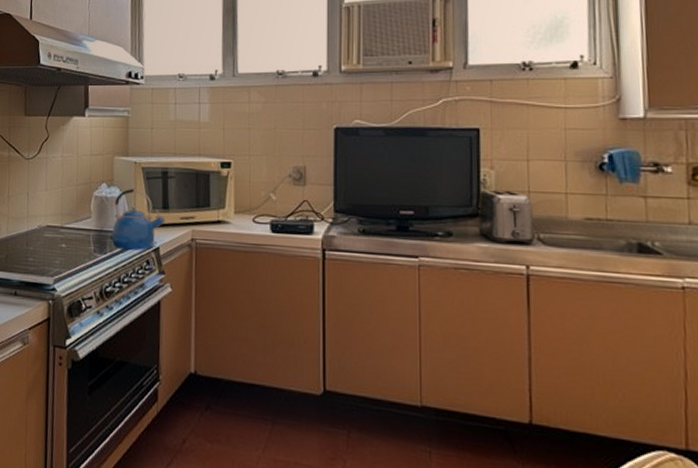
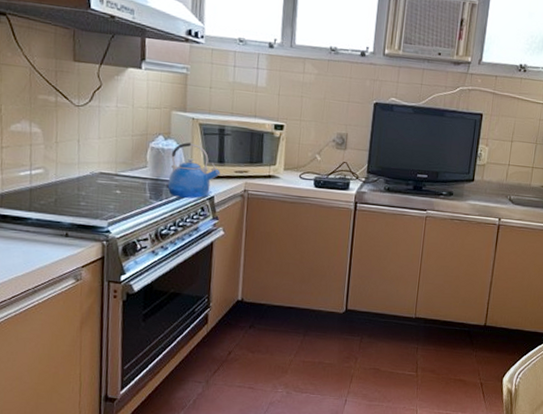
toaster: present [477,189,535,244] -> none [470,161,510,203]

